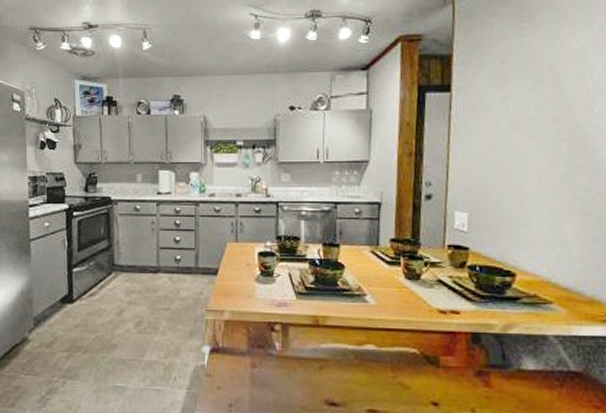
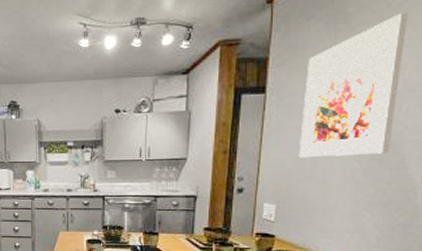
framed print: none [489,12,594,162] -> present [298,12,409,158]

